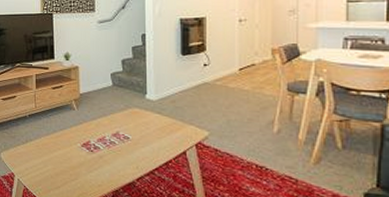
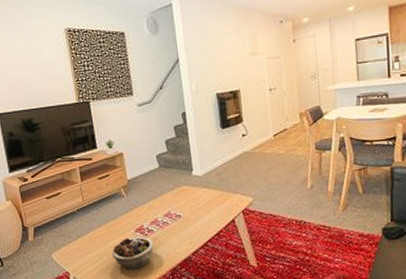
succulent planter: none [57,150,99,184] -> present [112,237,154,270]

